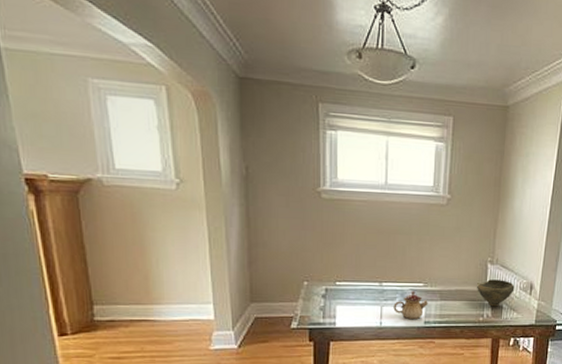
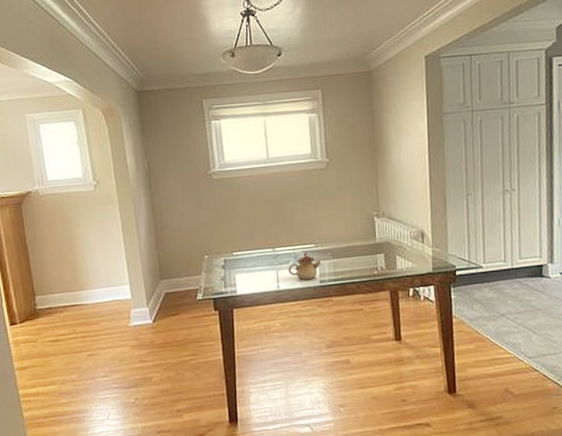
bowl: present [476,279,515,307] -> none [366,231,405,259]

